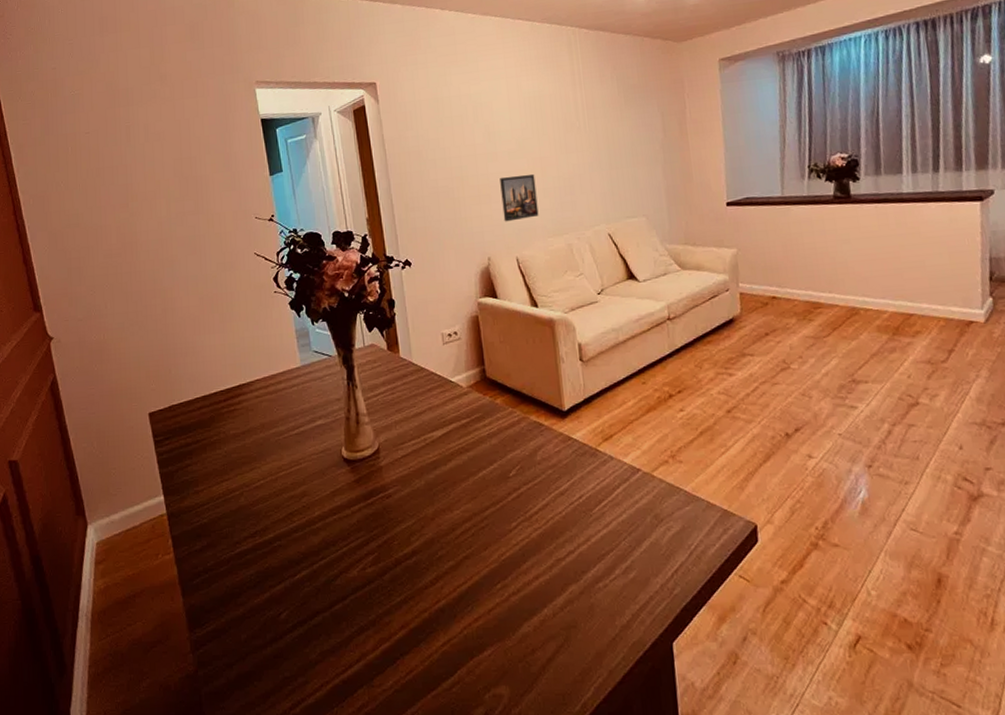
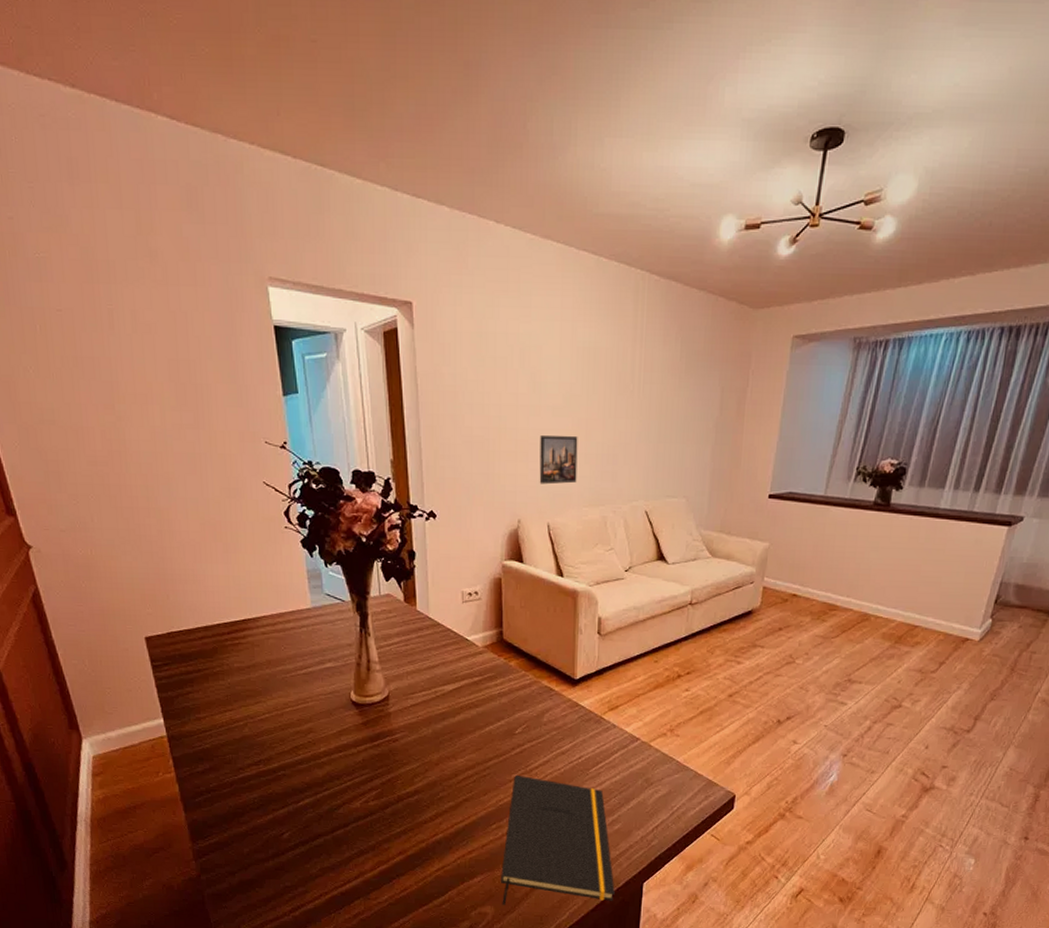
notepad: none [512,523,642,683] -> present [501,774,615,905]

